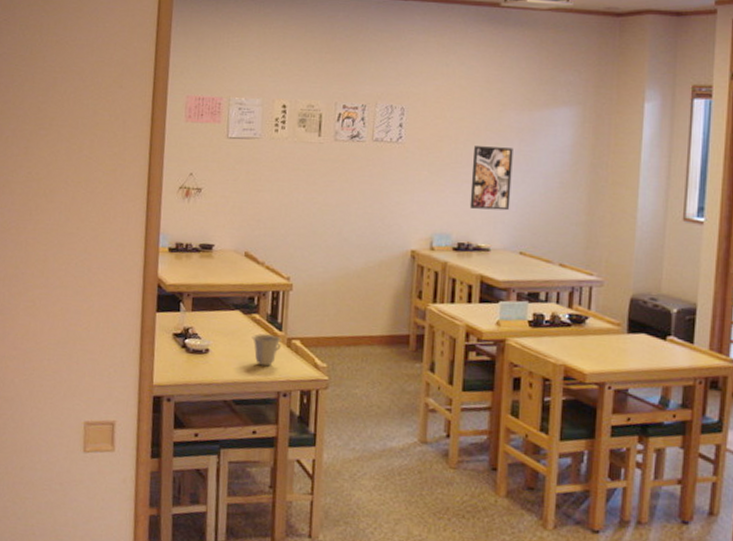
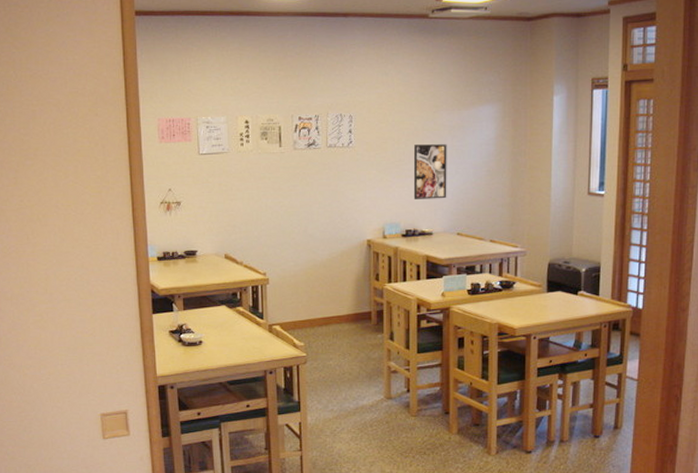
cup: present [251,334,282,367] -> none [238,323,264,350]

